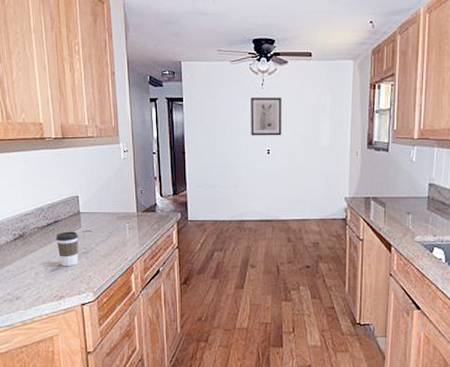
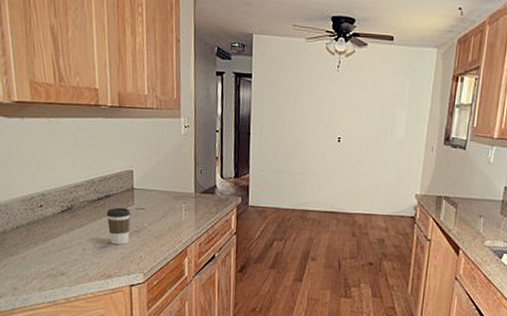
wall art: present [251,96,282,136] -> none [322,79,358,124]

